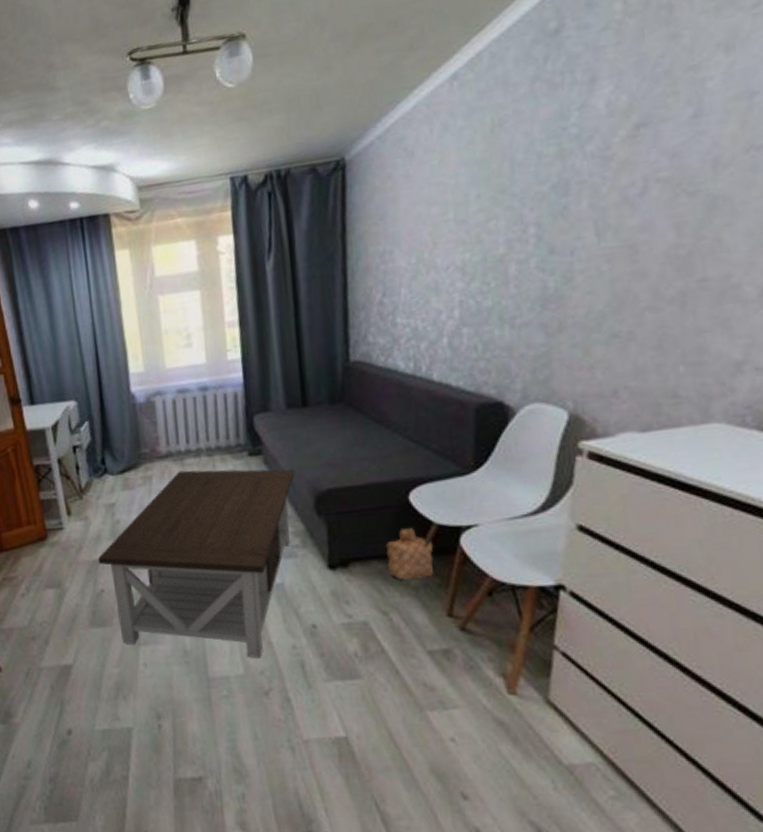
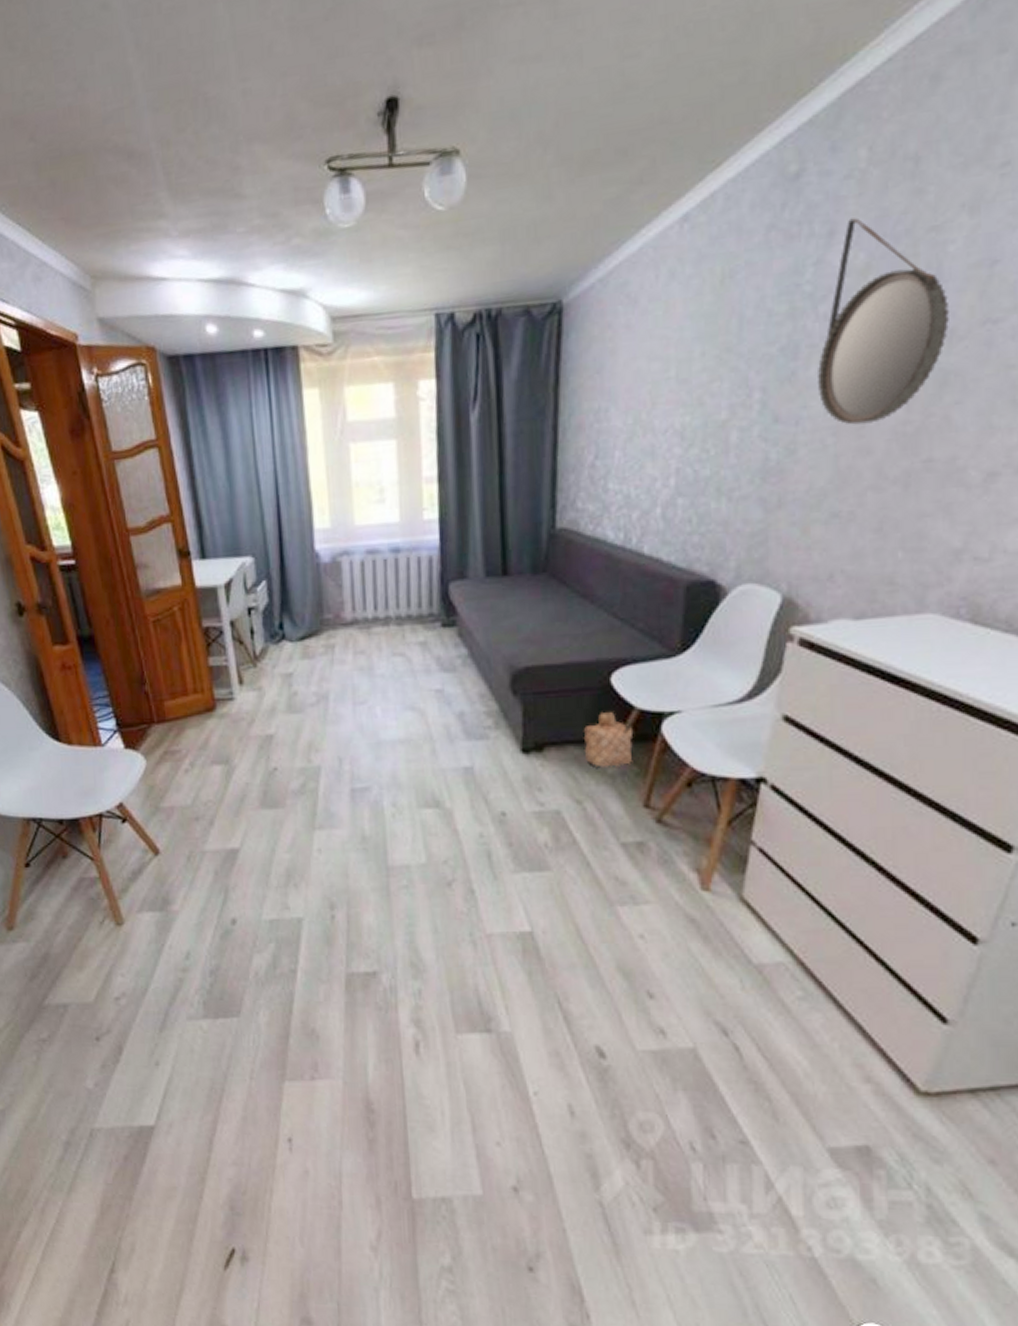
coffee table: present [97,469,295,659] -> none [271,640,491,847]
home mirror: none [588,64,714,252] -> present [817,217,950,425]

